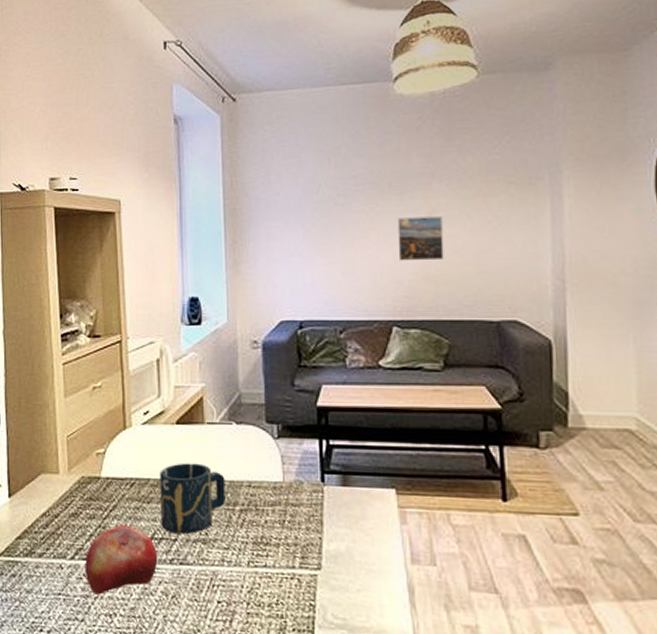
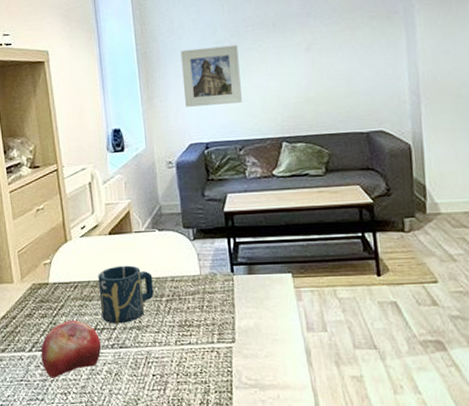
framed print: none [276,206,346,277] -> present [180,44,242,107]
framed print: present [397,216,444,261] -> none [281,49,321,88]

